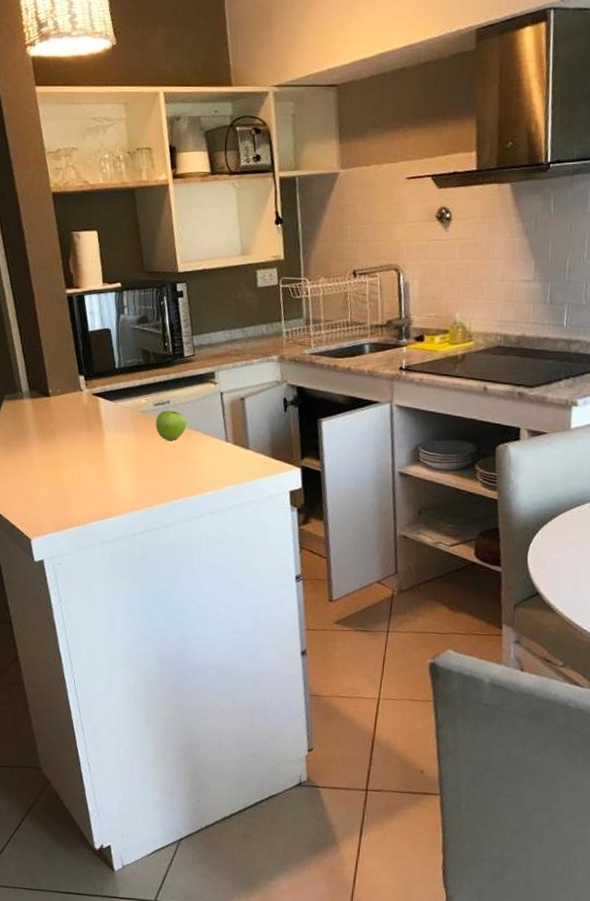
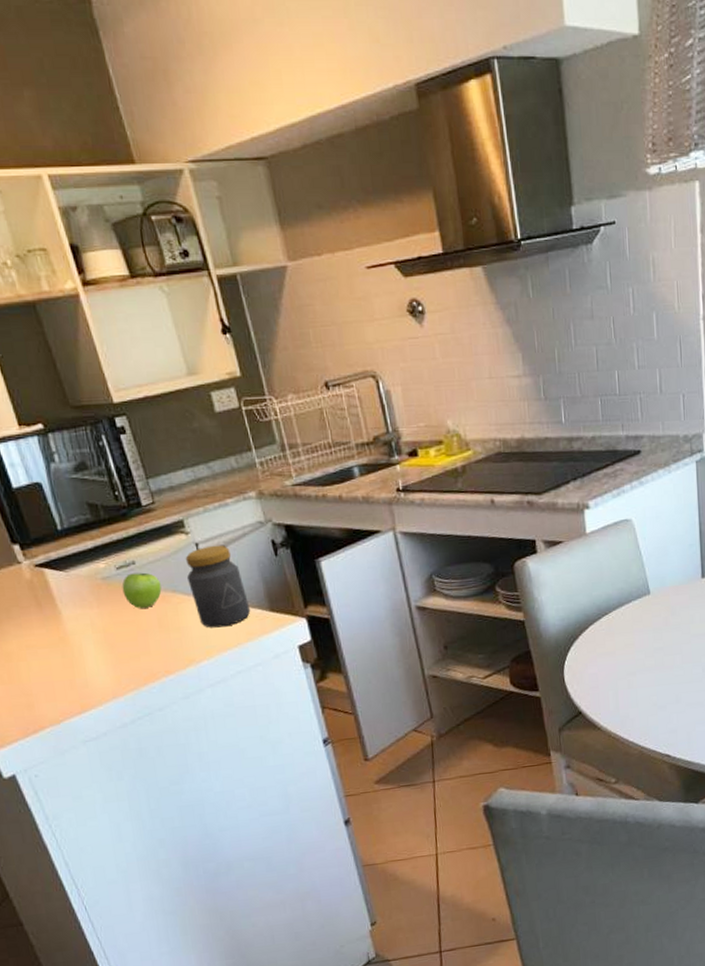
jar: none [208,396,256,466] -> present [185,545,251,628]

